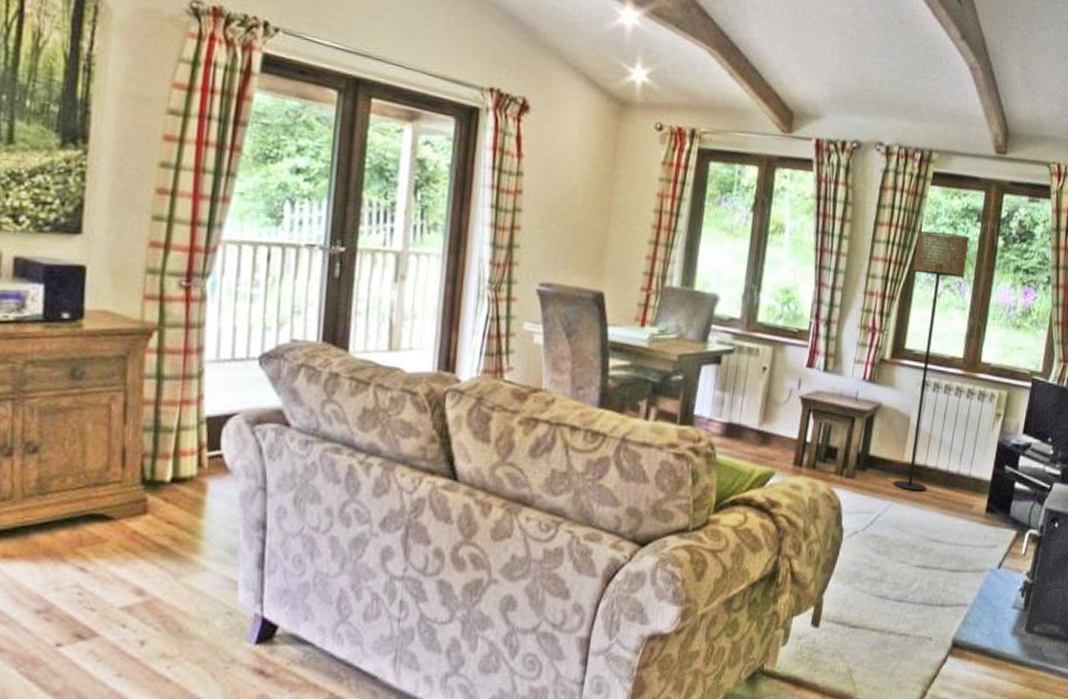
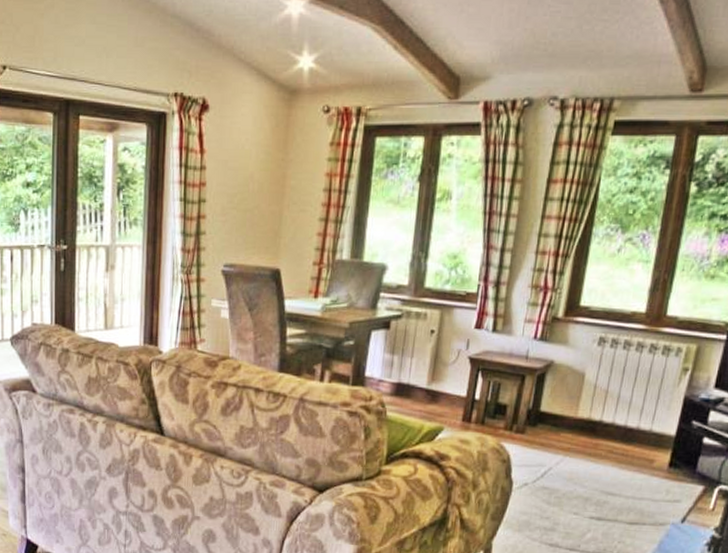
floor lamp: present [893,230,970,492] -> none [566,184,656,446]

